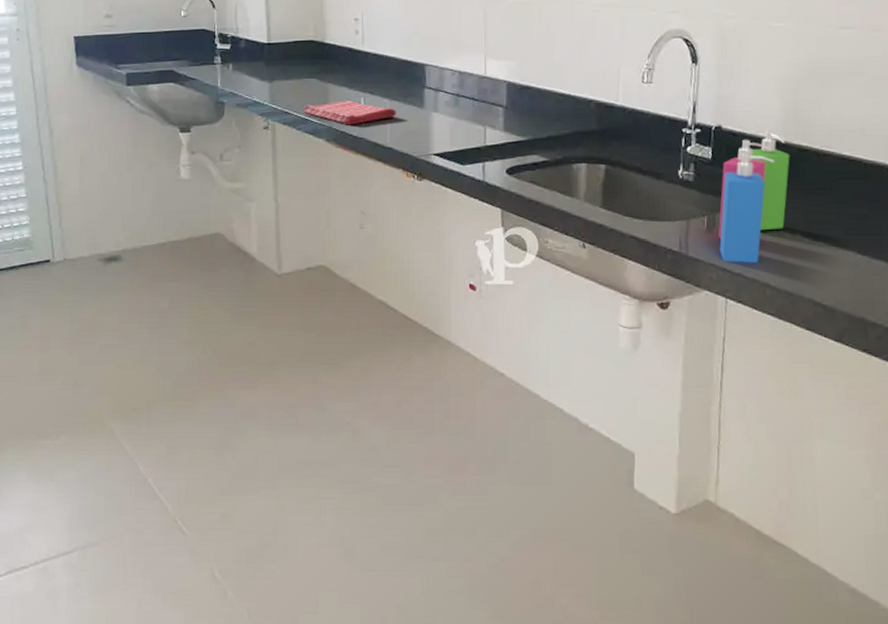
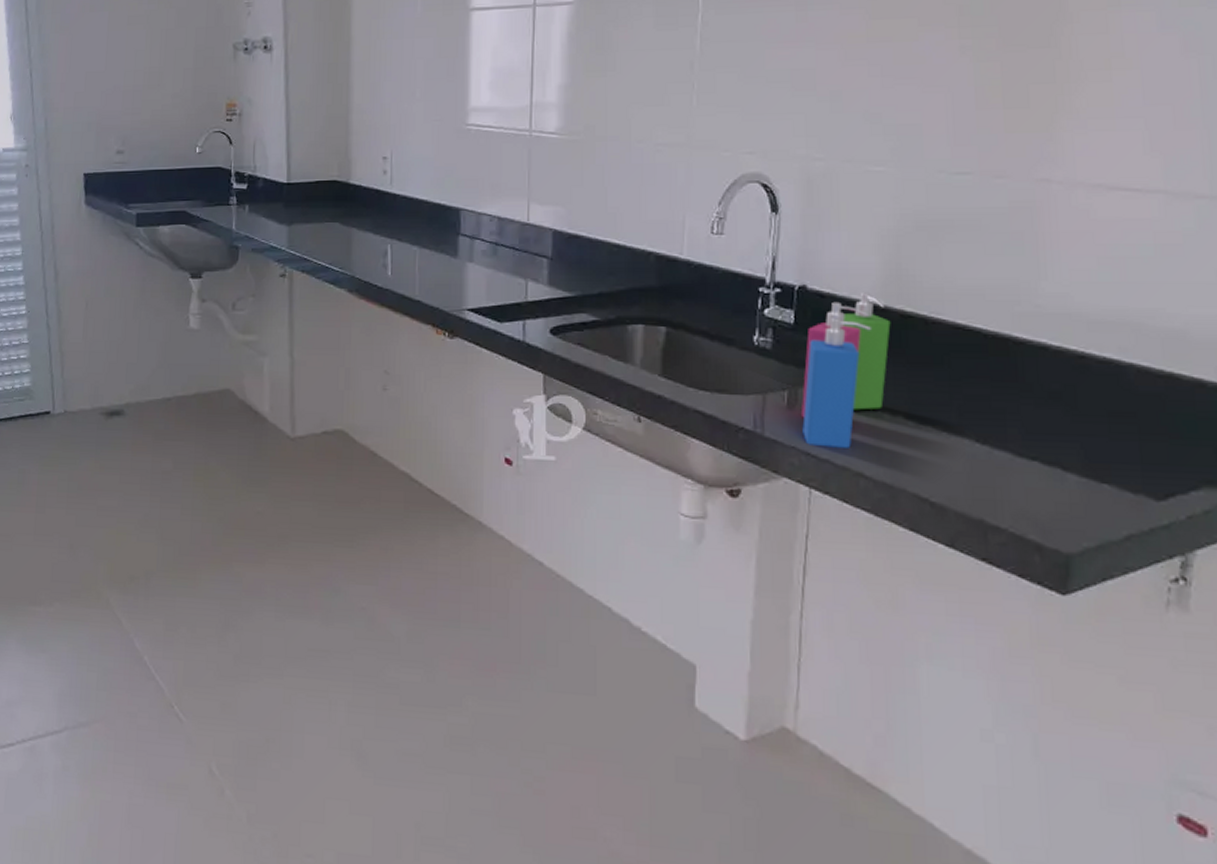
dish towel: present [303,100,397,125] -> none [324,247,428,275]

